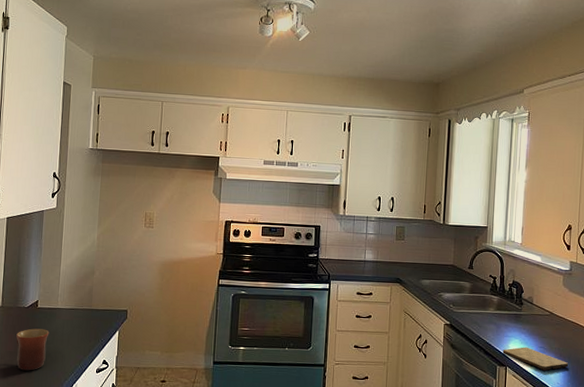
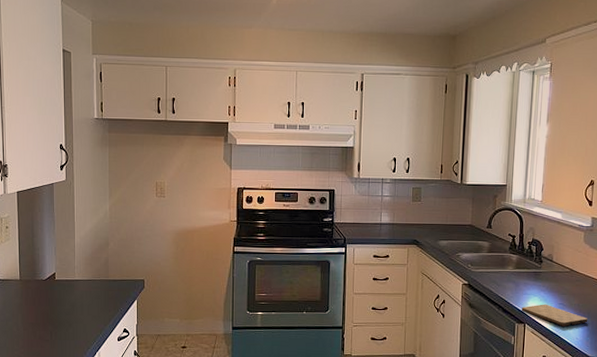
mug: present [16,328,50,371] -> none [37,300,69,341]

